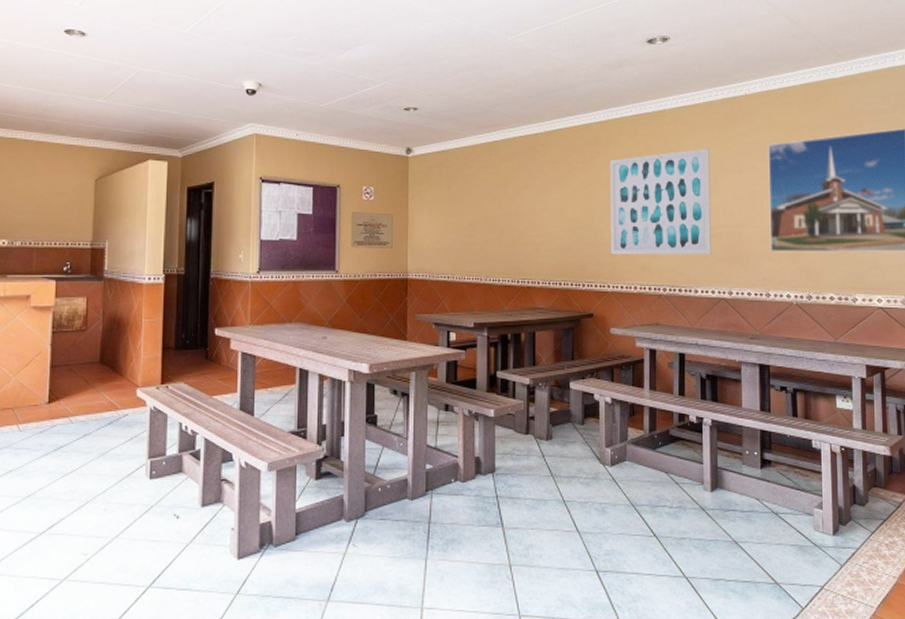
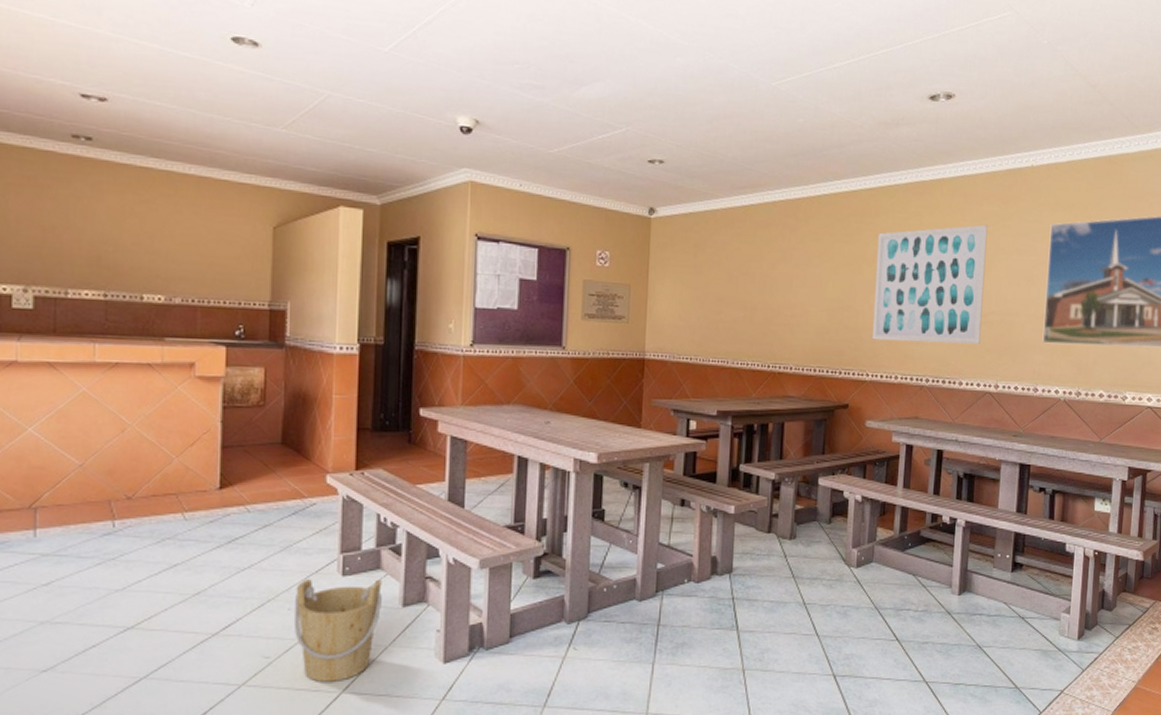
bucket: none [108,481,184,577] -> present [293,579,382,682]

